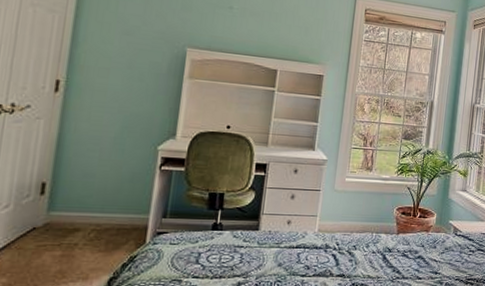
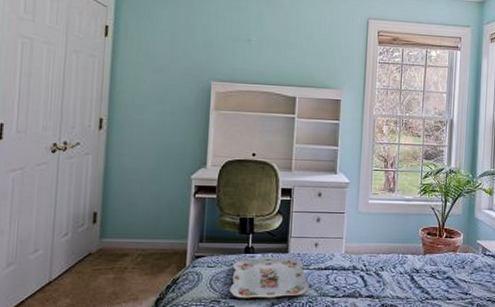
serving tray: none [193,234,279,277] -> present [230,257,309,298]

